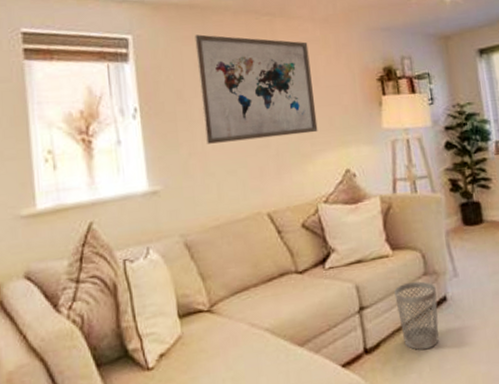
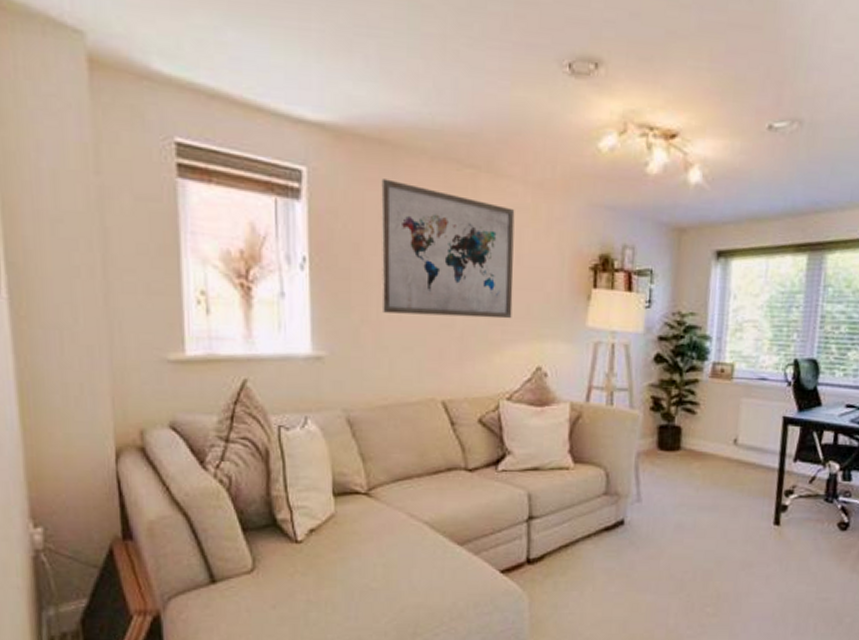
wastebasket: present [394,281,439,350] -> none [568,500,616,570]

